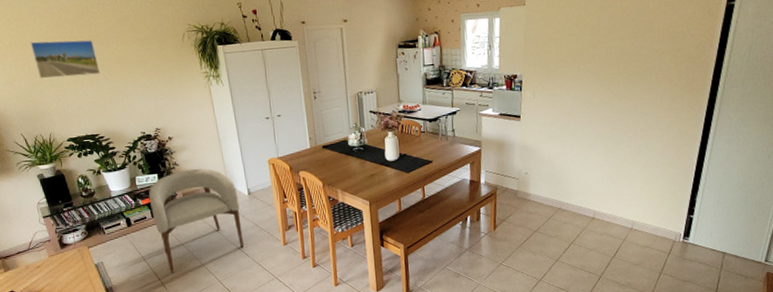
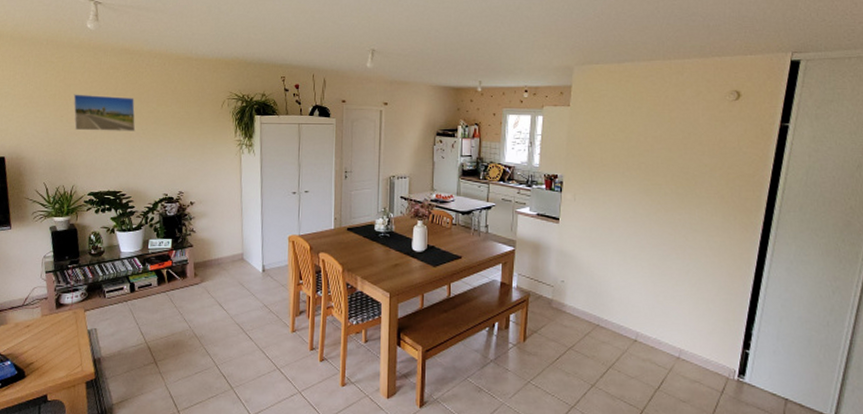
armchair: present [148,168,244,273] -> none [158,237,252,350]

